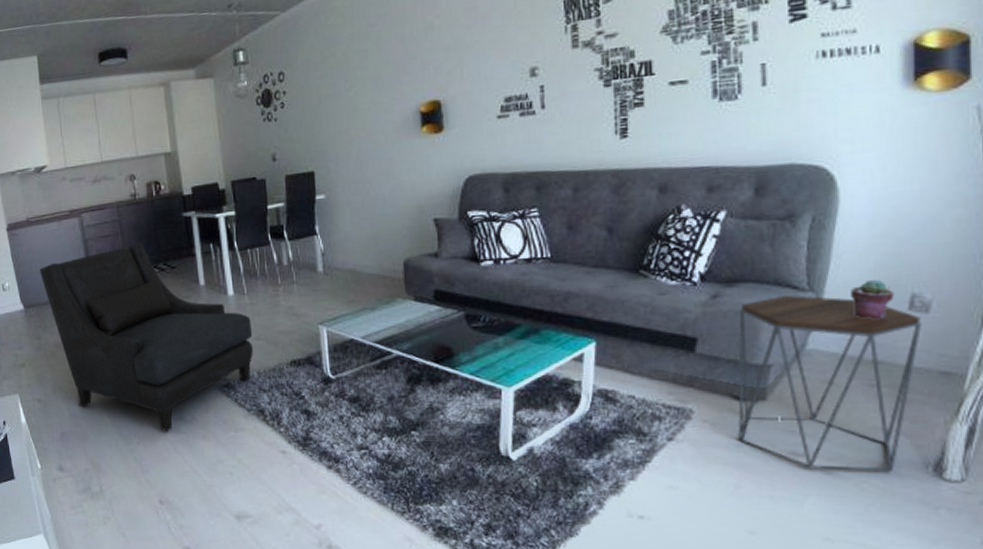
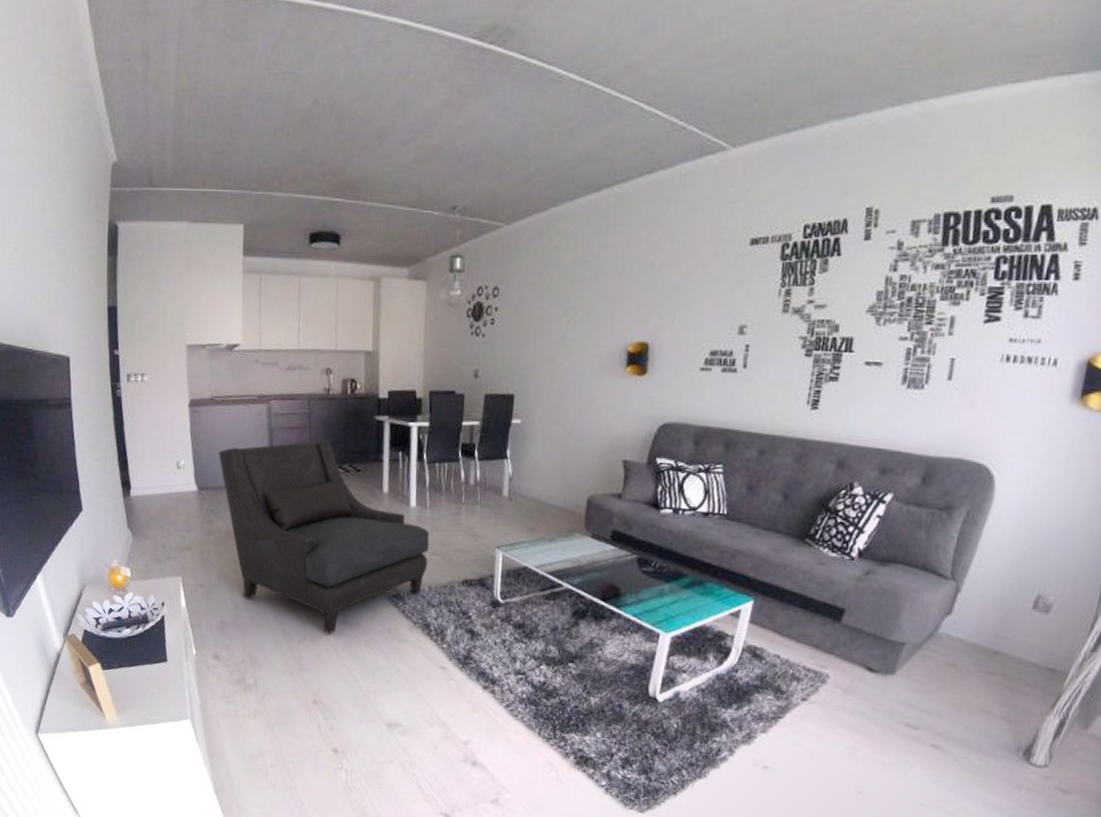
side table: present [738,294,923,473] -> none [864,580,1042,752]
potted succulent: present [851,279,894,319] -> none [985,576,1023,613]

